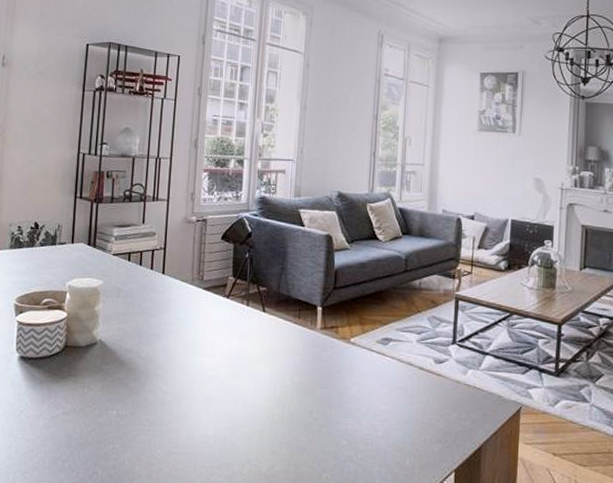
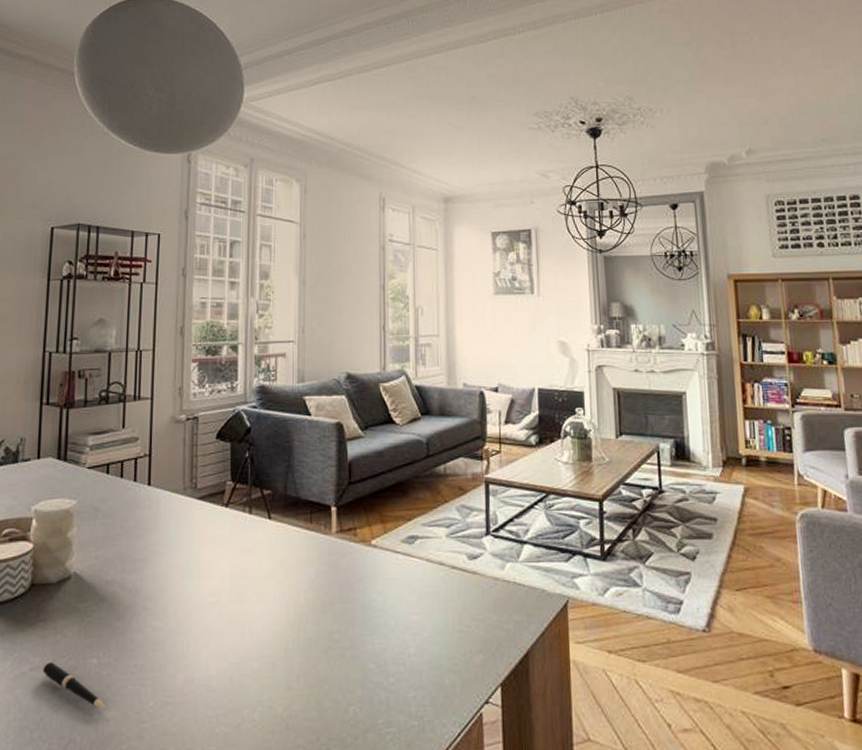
pen: none [72,408,123,451] -> present [42,661,106,709]

